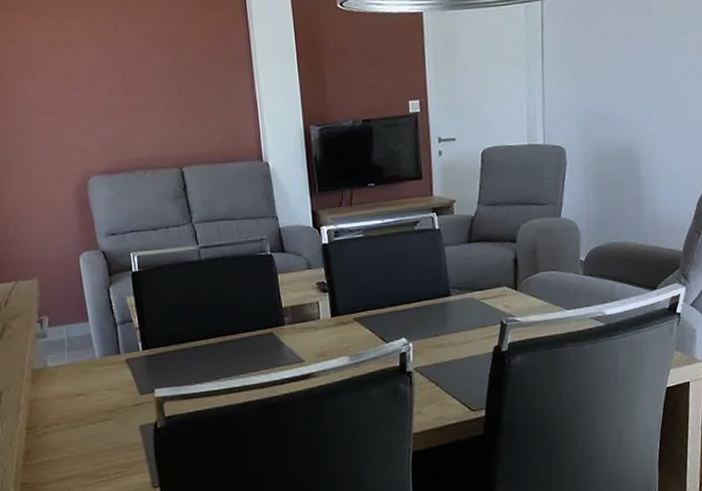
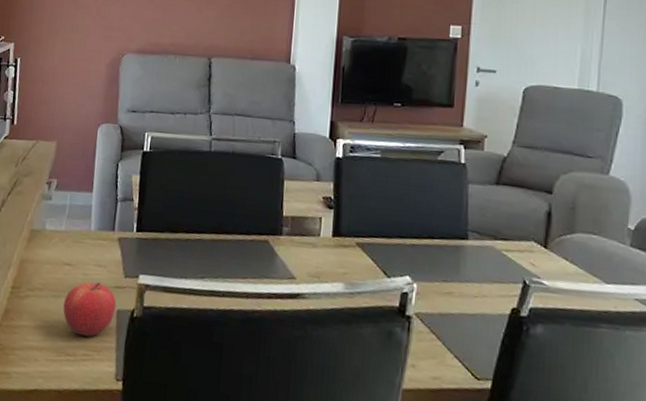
fruit: none [84,404,139,457] -> present [63,281,117,337]

